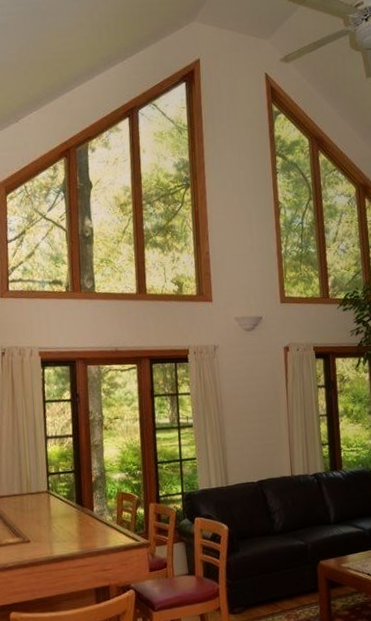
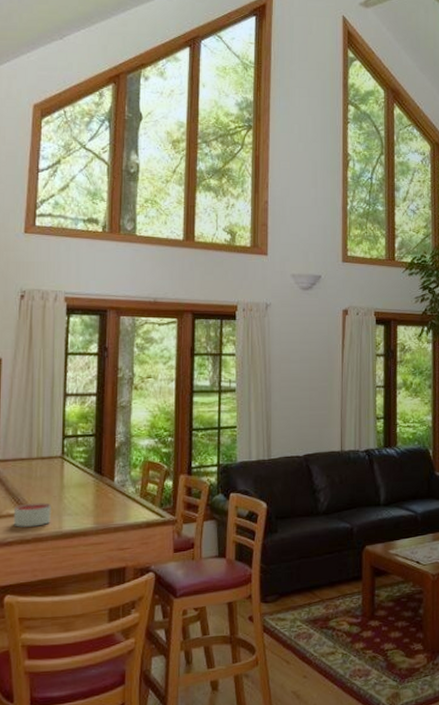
candle: none [11,532,44,554] -> present [13,502,52,527]

